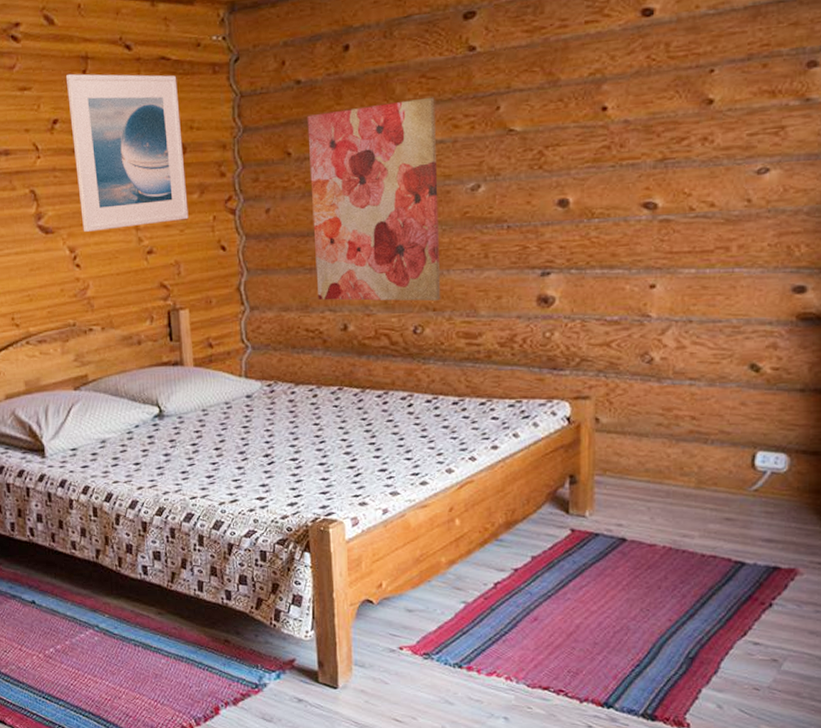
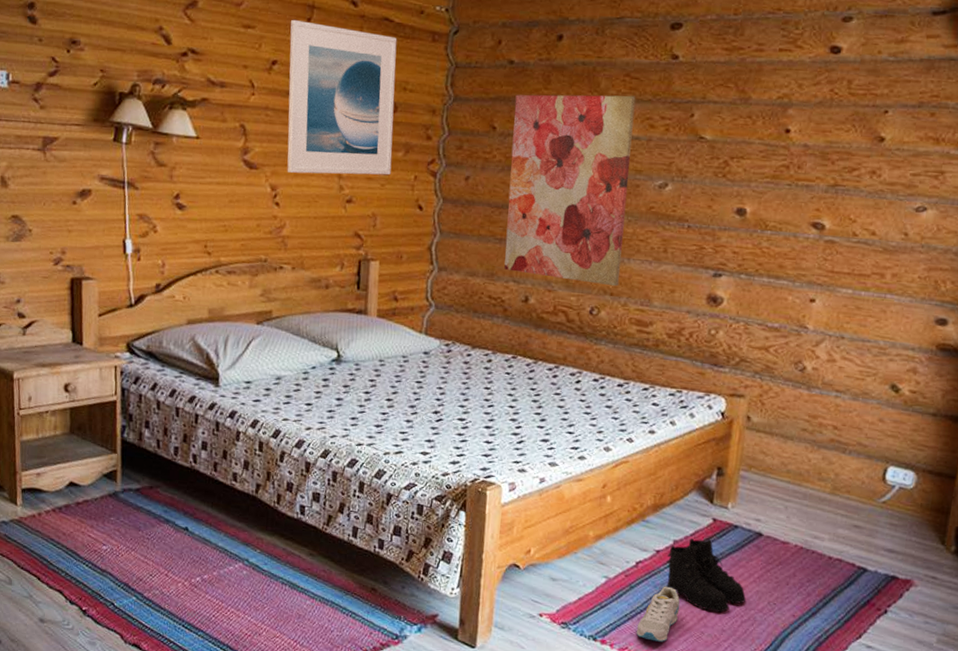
sneaker: none [502,604,546,662] -> present [636,586,680,642]
boots: none [526,550,617,626] -> present [666,538,747,613]

